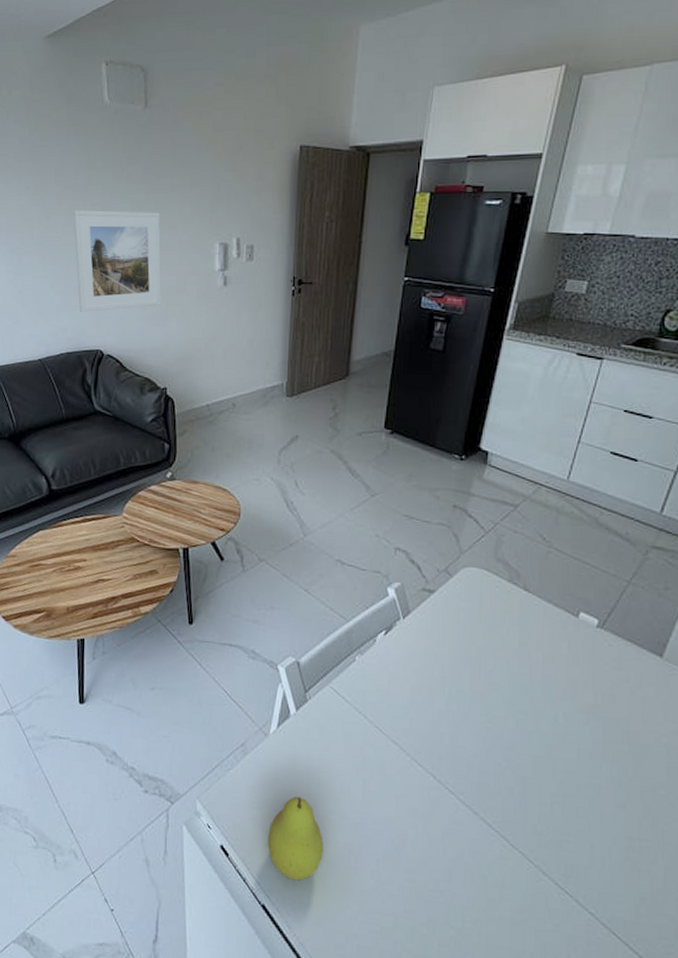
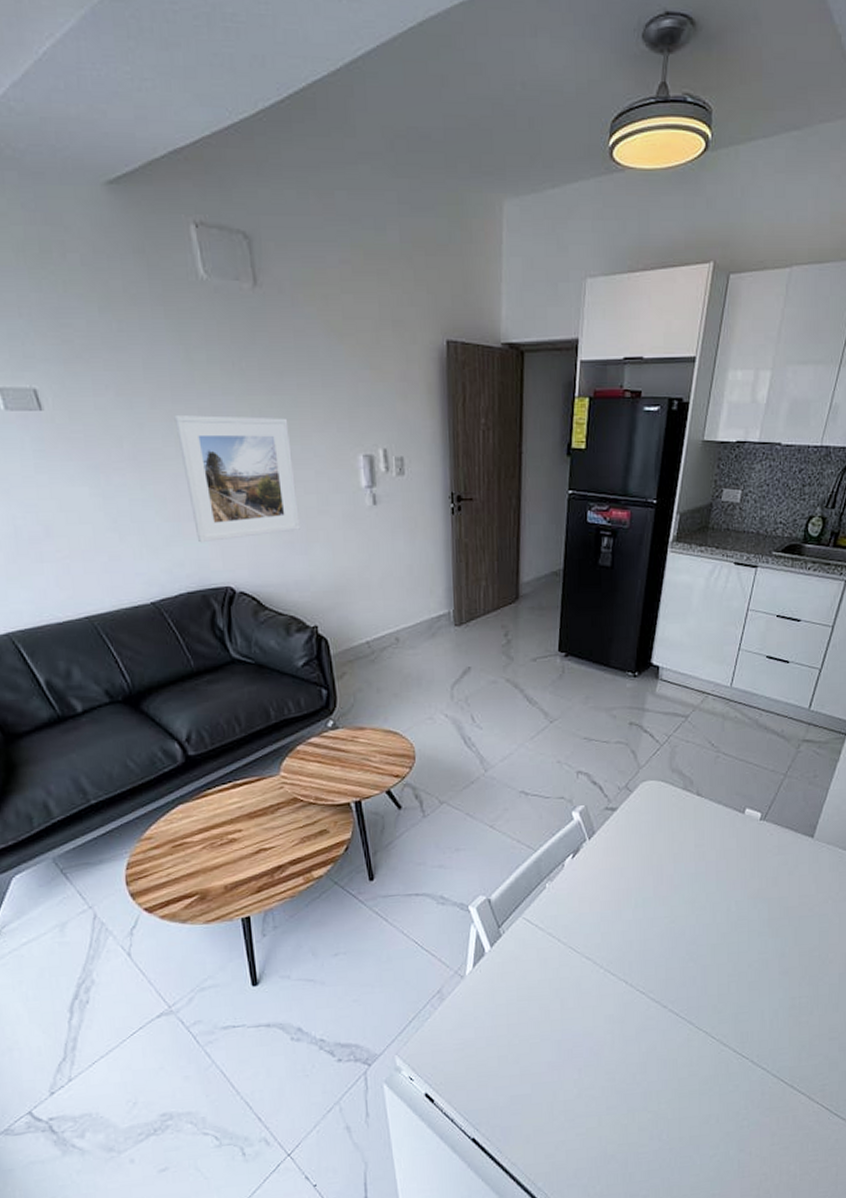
fruit: present [267,797,324,881] -> none [472,1029,528,1108]

